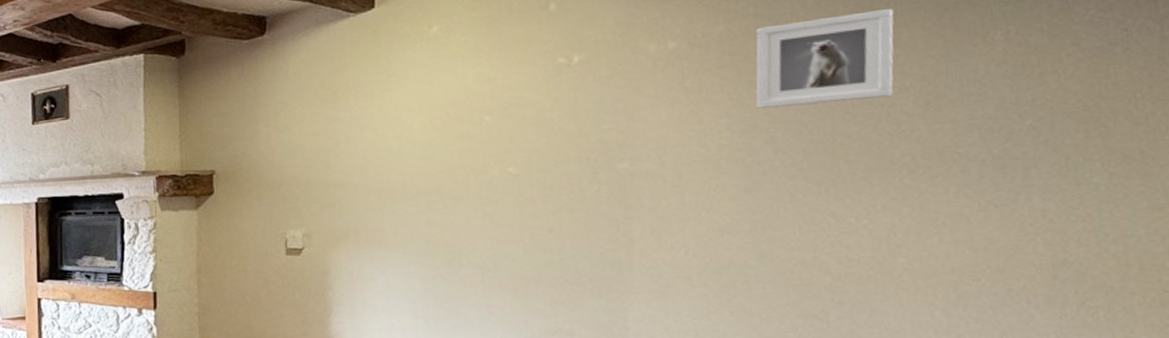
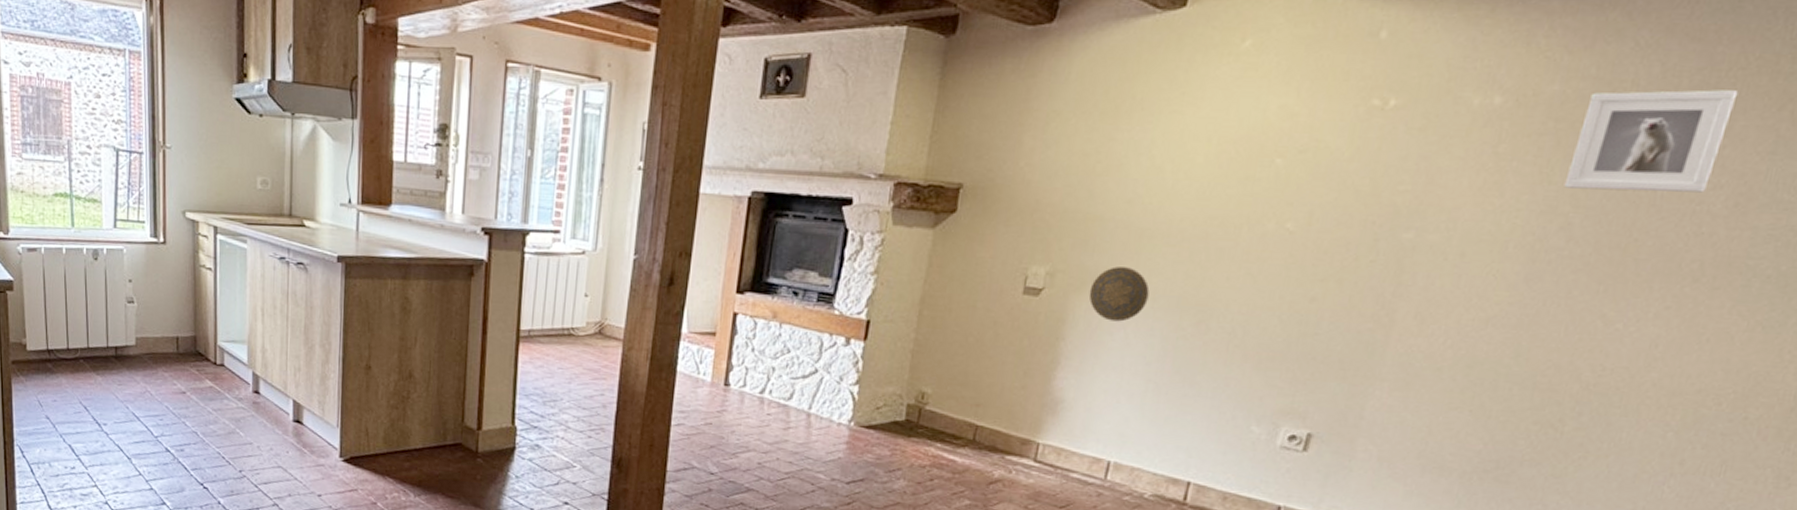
decorative plate: none [345,222,400,269] -> present [1089,266,1150,322]

